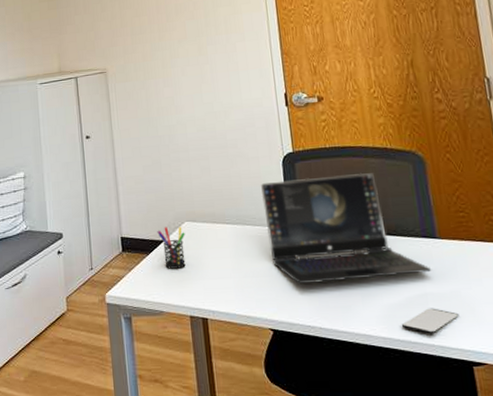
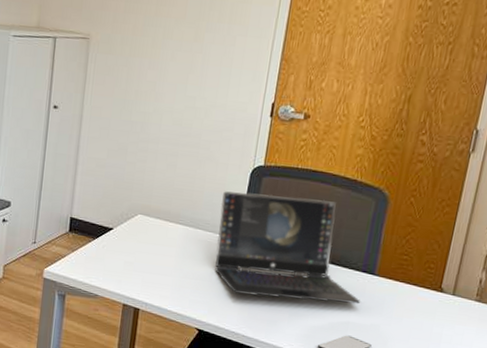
pen holder: present [157,226,186,269] -> none [108,215,136,259]

